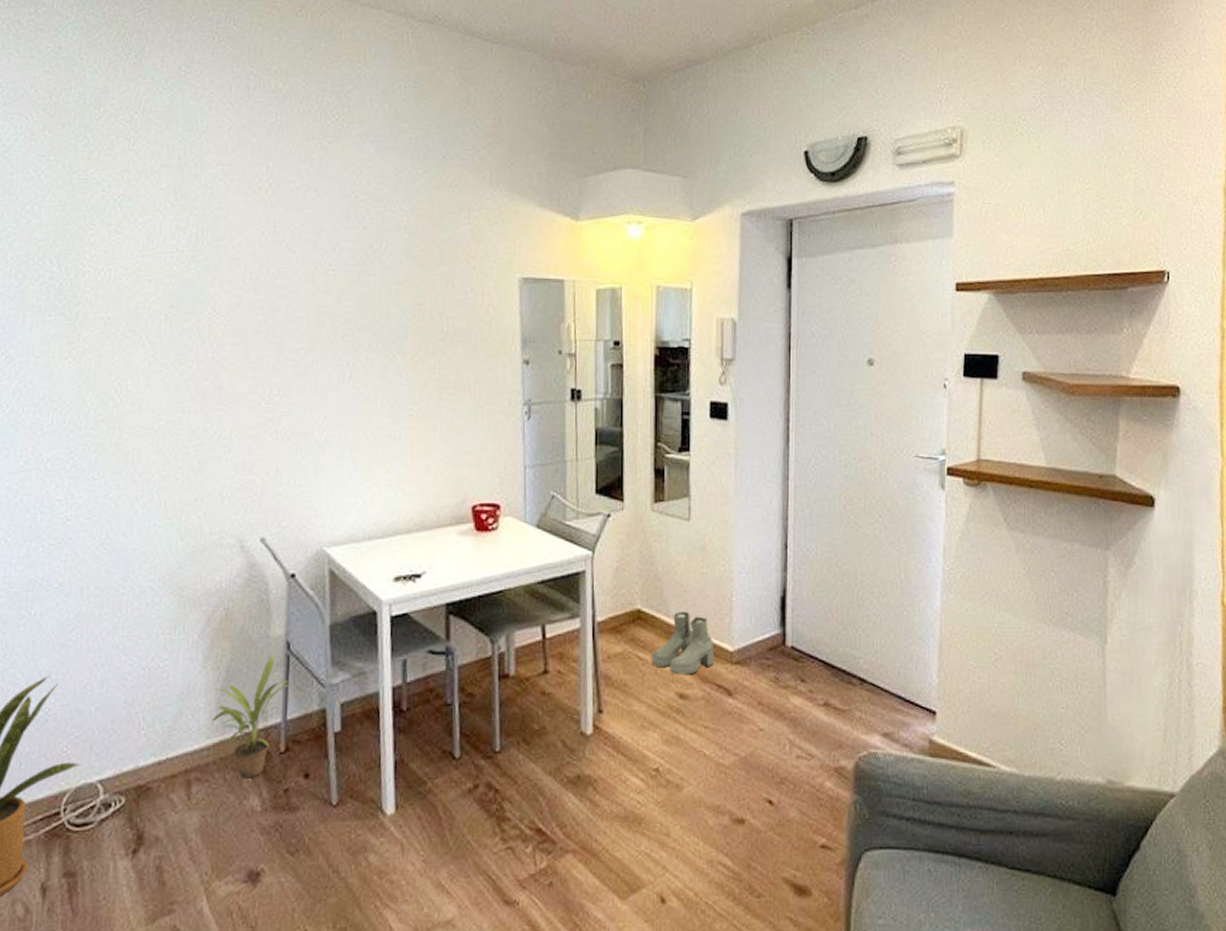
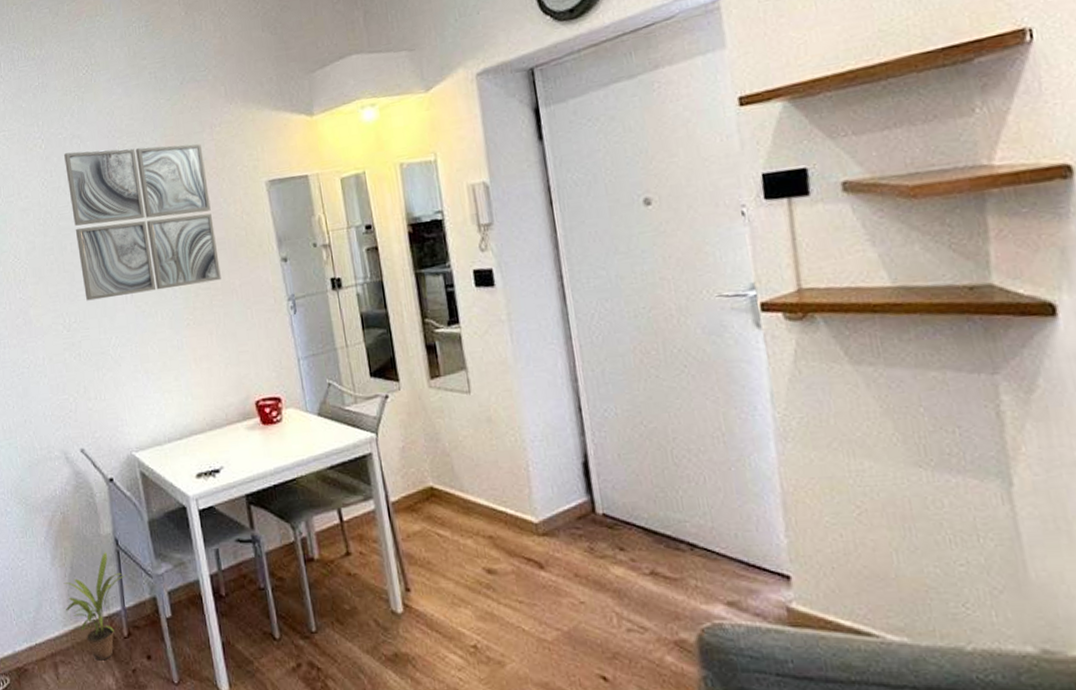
wall art: none [293,205,456,374] -> present [64,144,221,301]
boots: present [651,612,714,675] -> none [451,485,519,550]

